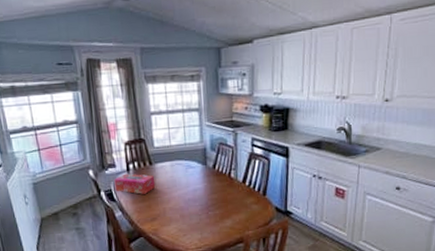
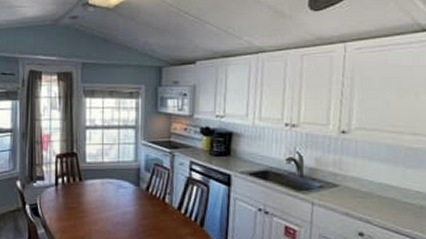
tissue box: present [114,173,156,194] -> none [41,188,84,212]

